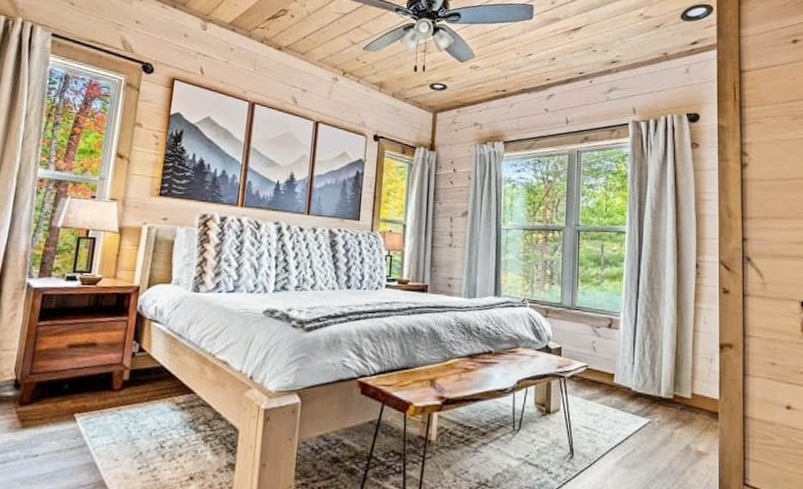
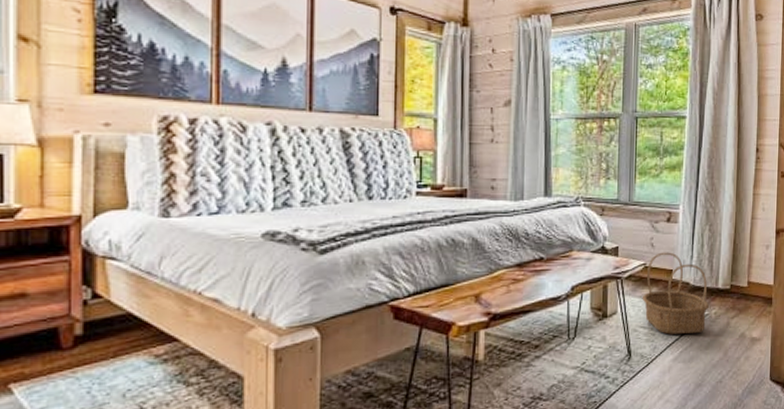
basket: none [585,356,651,440] -> present [643,252,709,335]

